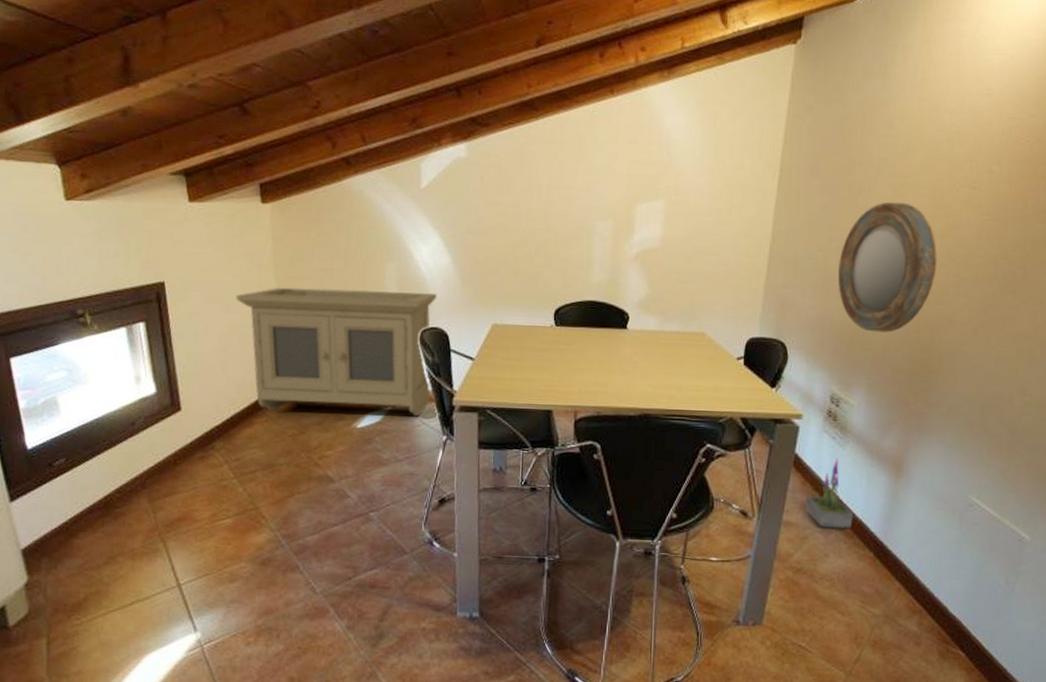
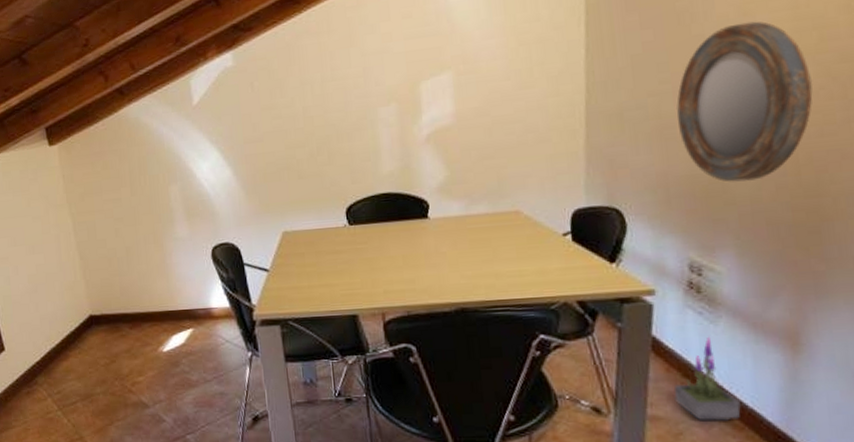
storage cabinet: present [236,287,437,417] -> none [38,209,230,342]

